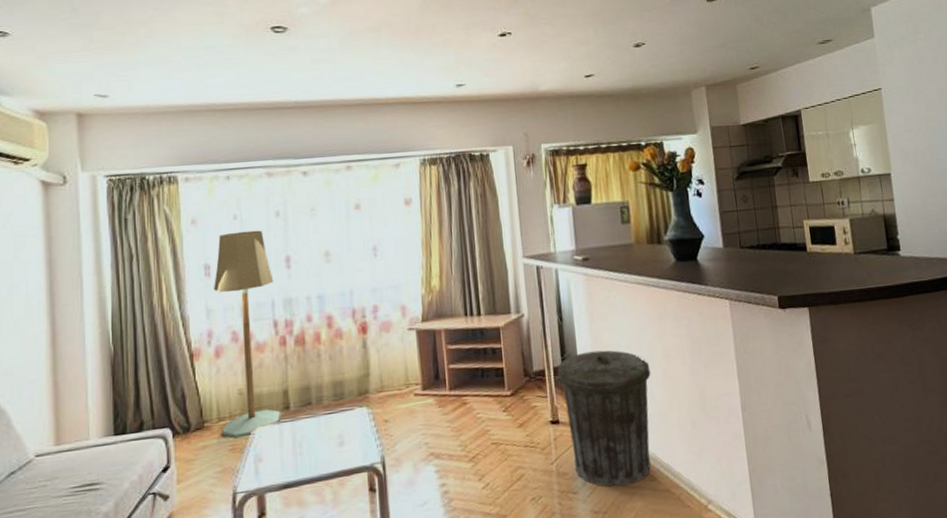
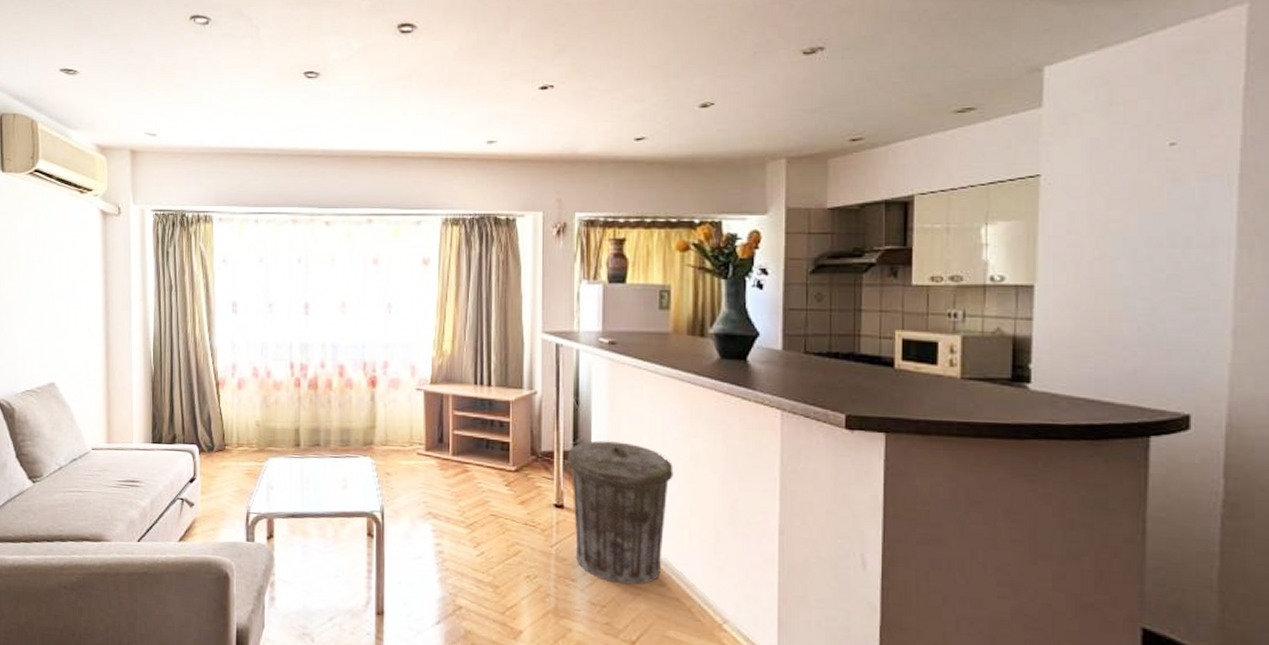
floor lamp: present [214,230,281,439] -> none [239,274,293,465]

